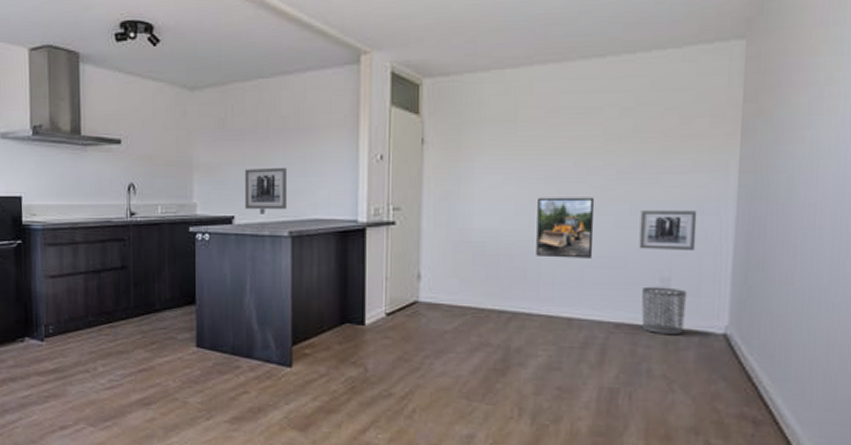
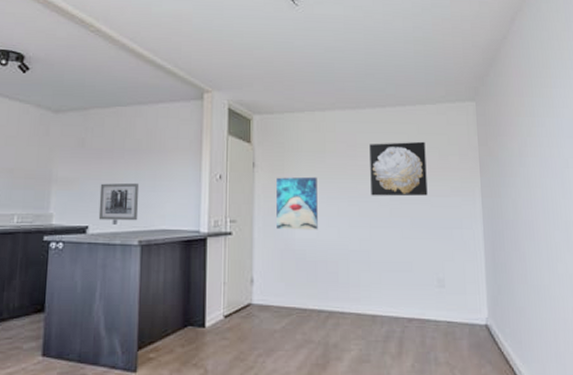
wall art: none [450,153,504,218] -> present [276,176,318,230]
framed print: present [536,197,595,259] -> none [344,213,388,264]
wall art: none [576,100,661,175] -> present [369,141,428,197]
wall art: present [639,211,698,250] -> none [419,225,459,256]
waste bin: present [641,286,688,336] -> none [425,286,458,327]

